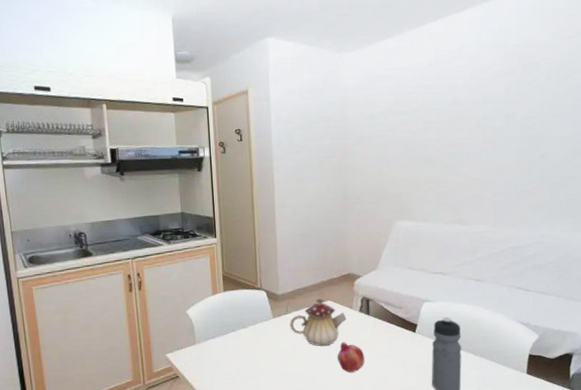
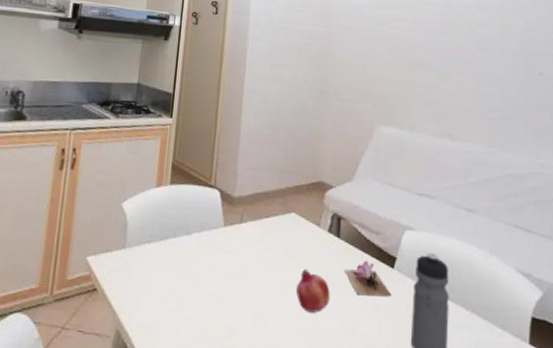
teapot: present [290,299,347,347] -> none [243,209,312,273]
flower: none [375,329,415,356] -> present [345,260,392,297]

